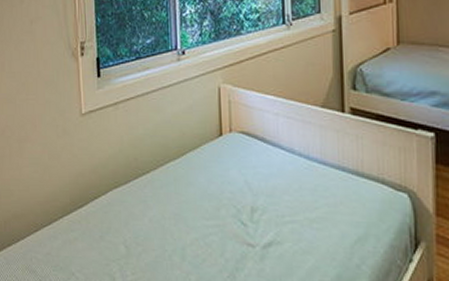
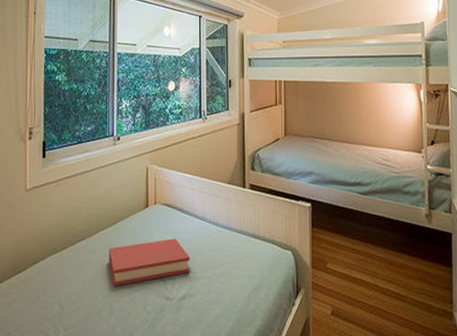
hardback book: none [178,173,276,228] -> present [109,238,190,286]

